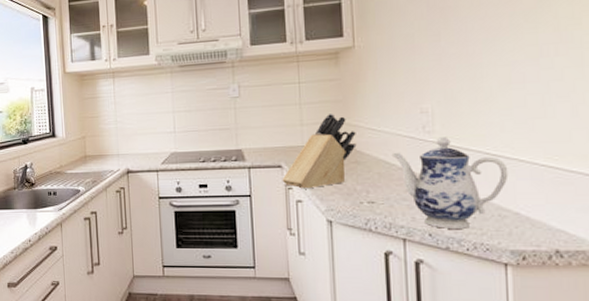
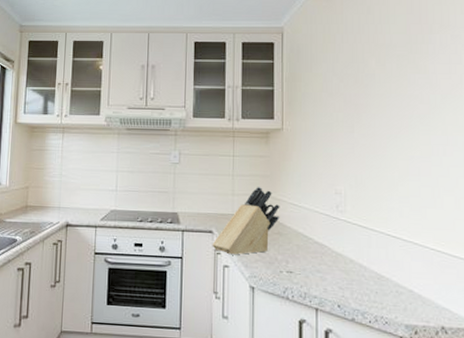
teapot: present [391,137,509,229] -> none [309,217,405,302]

